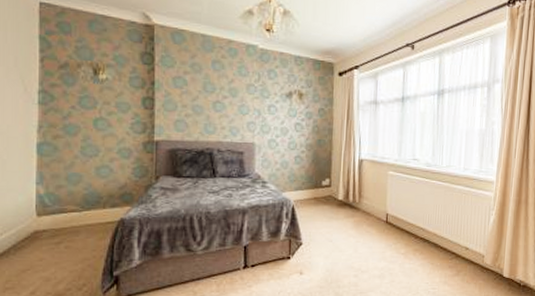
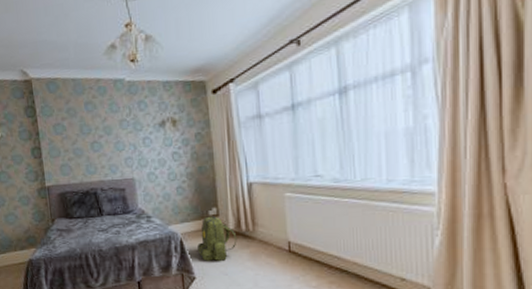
backpack: none [308,186,345,228] -> present [197,216,237,261]

